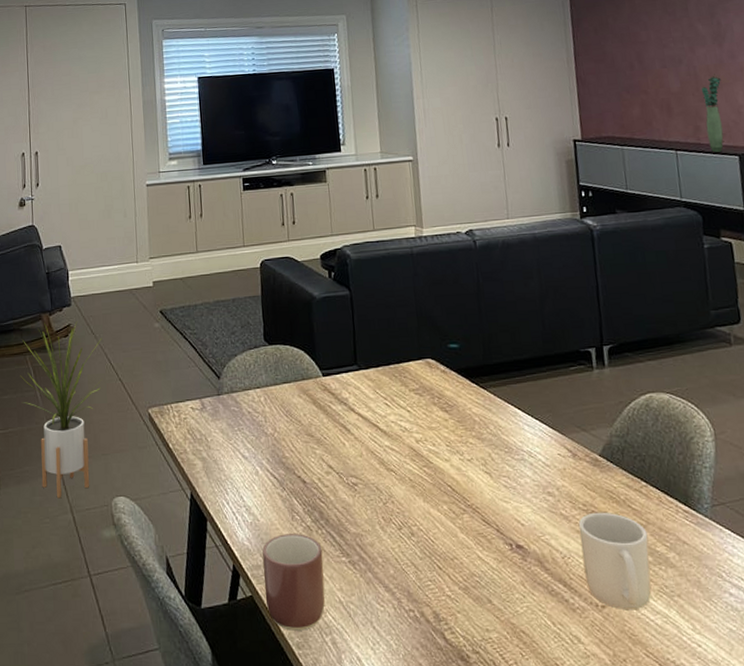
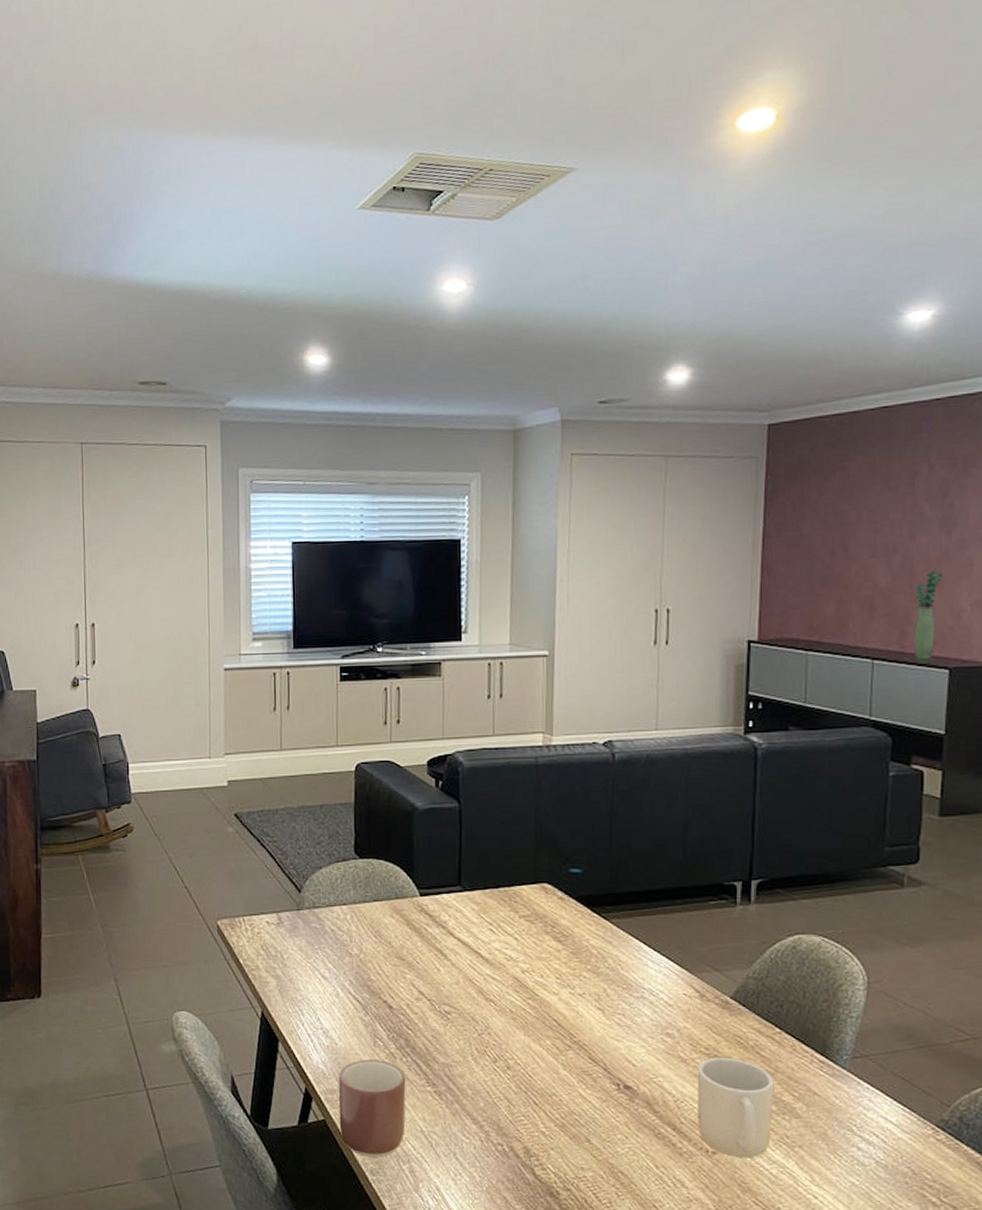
house plant: present [20,321,103,499] -> none [71,820,167,1009]

